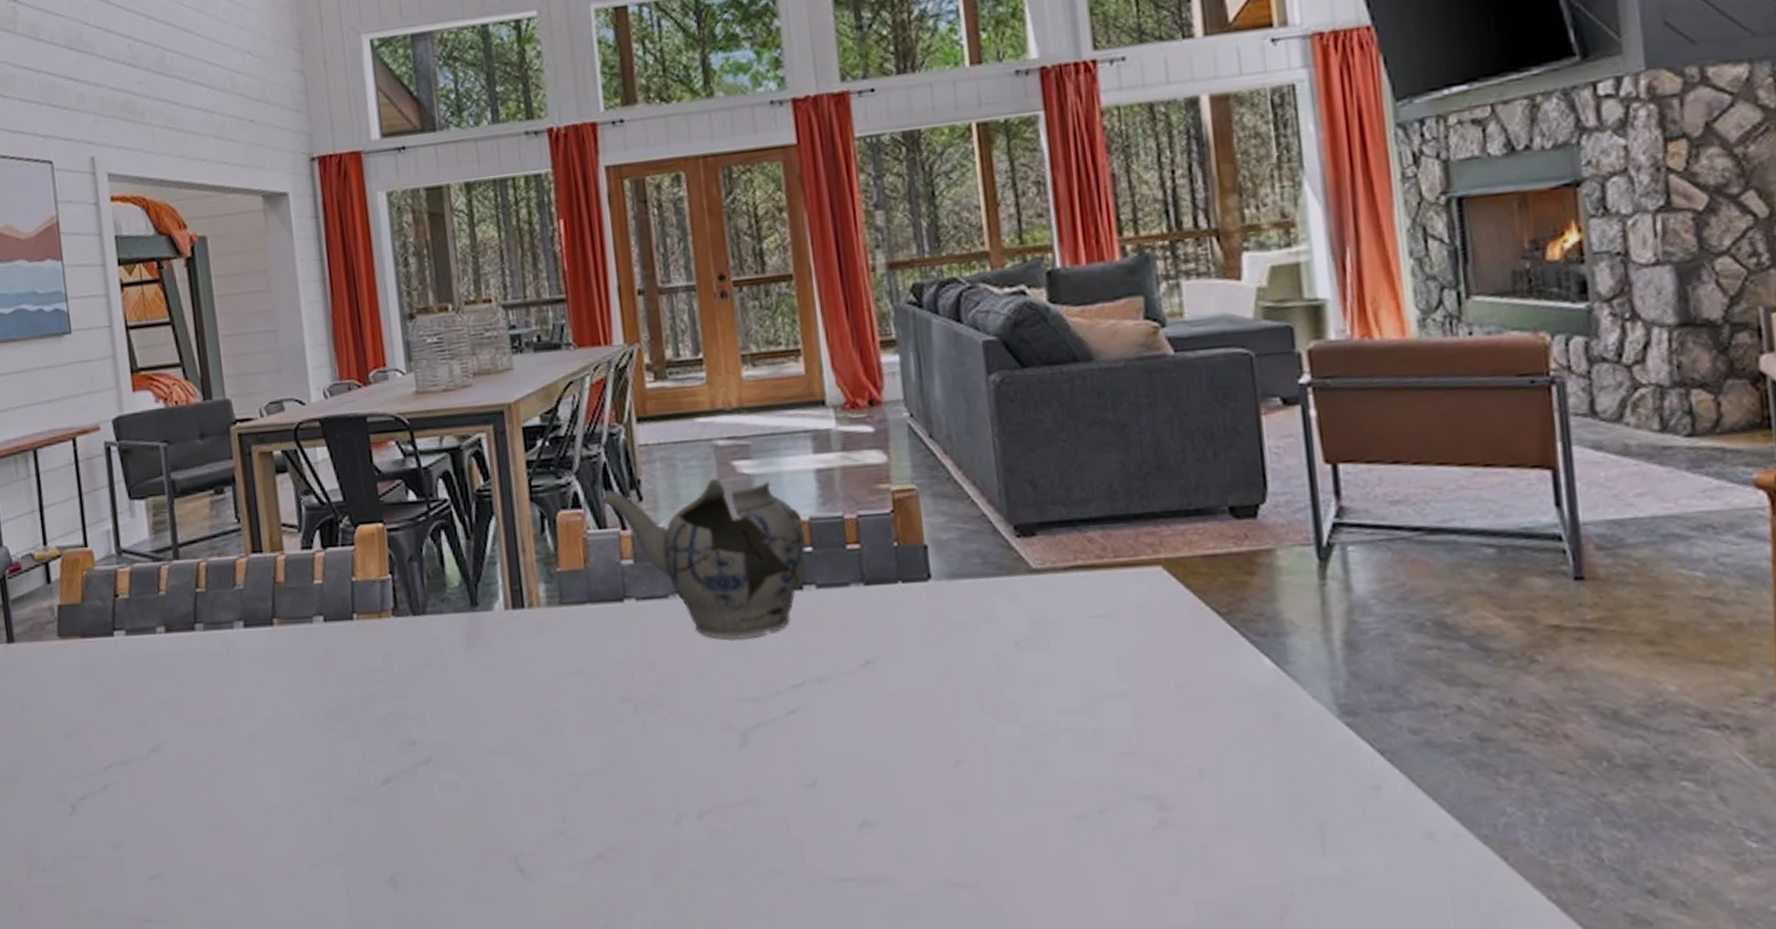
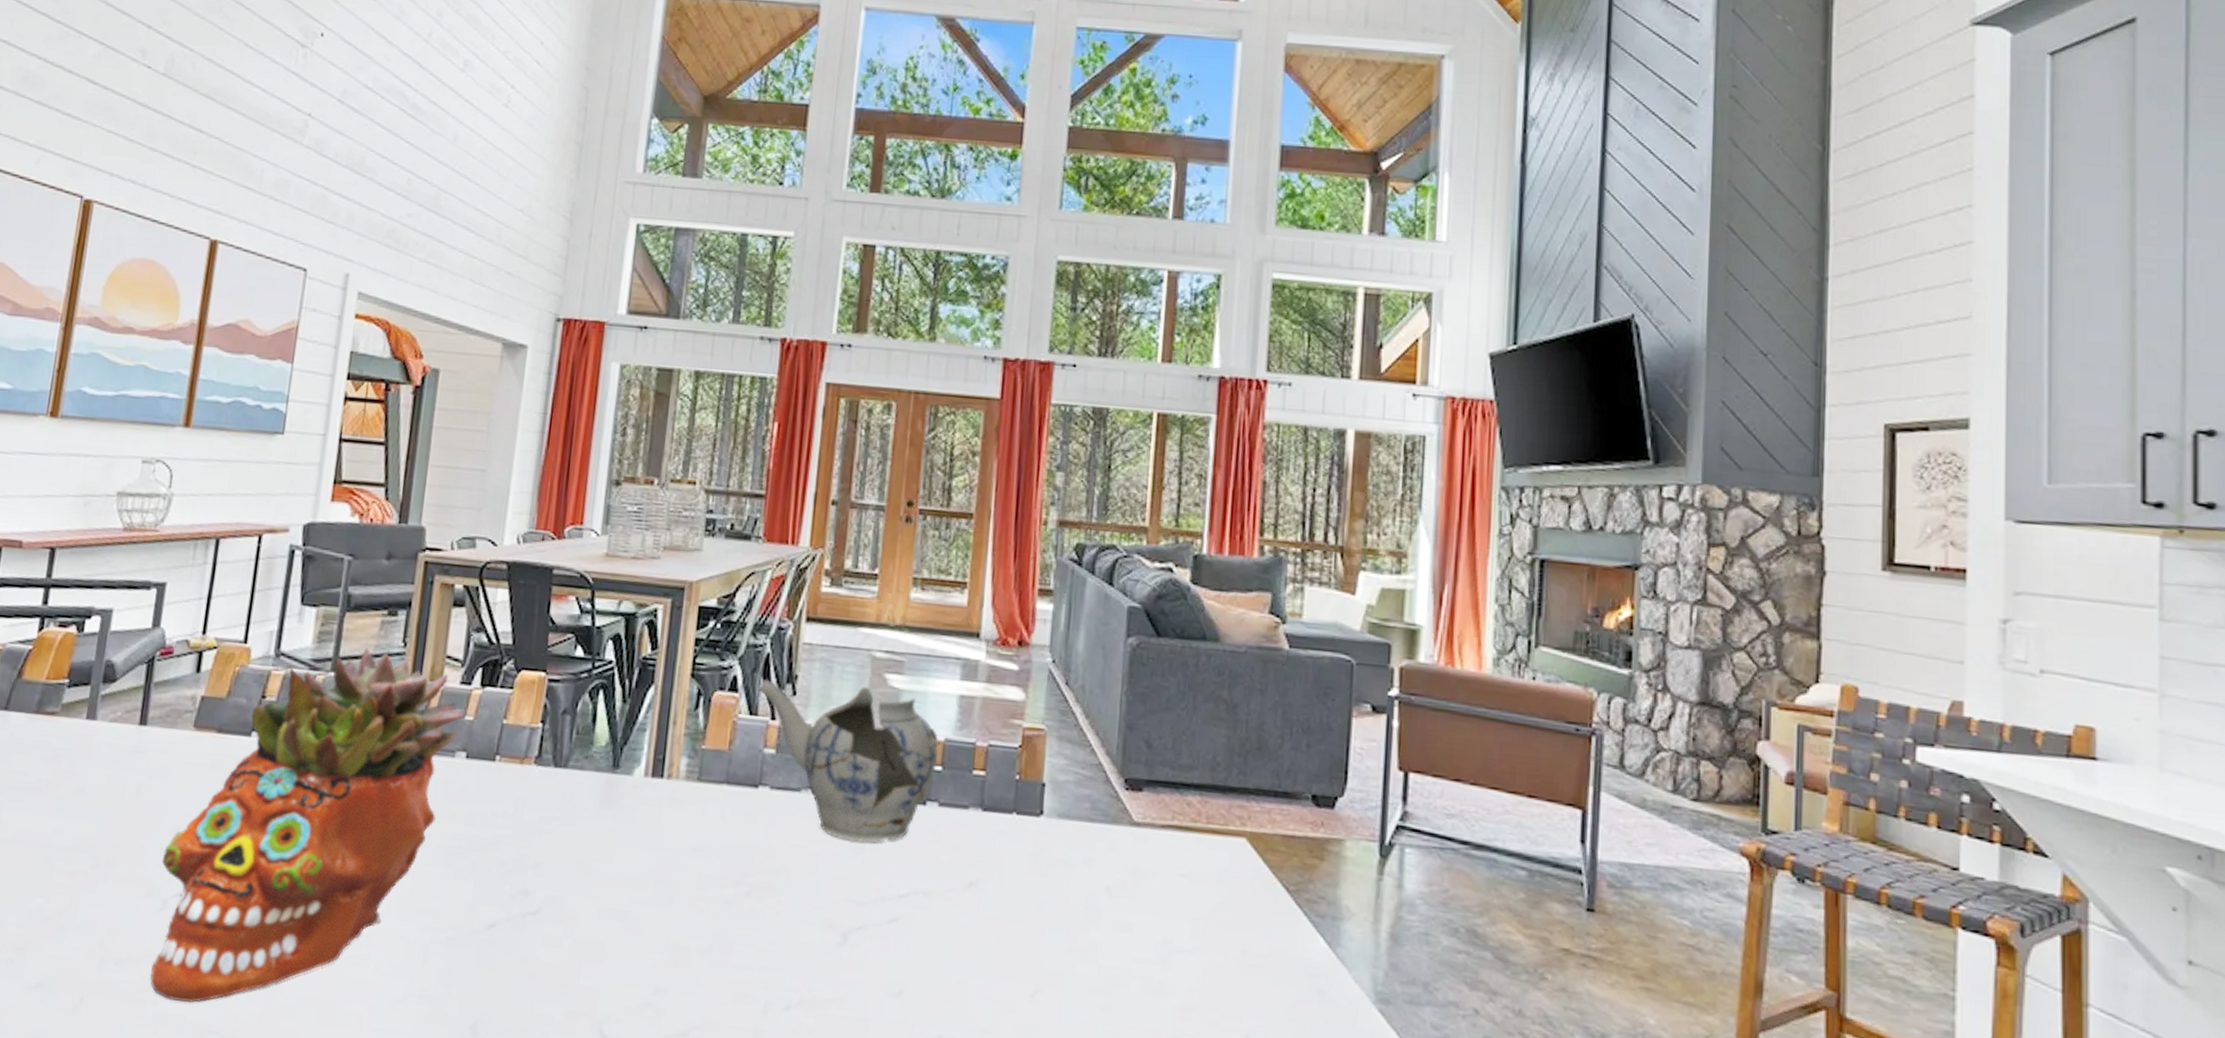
succulent planter: none [60,530,314,897] -> present [150,648,467,1004]

